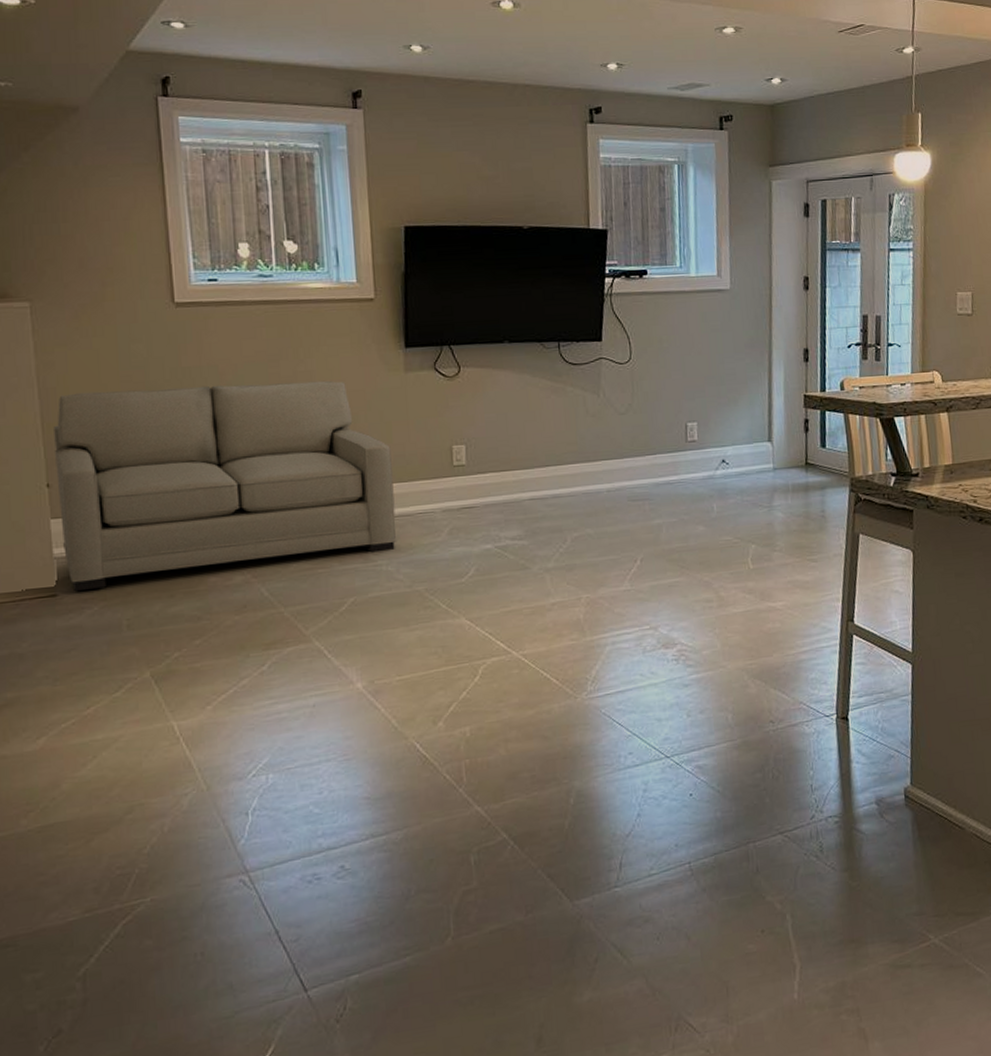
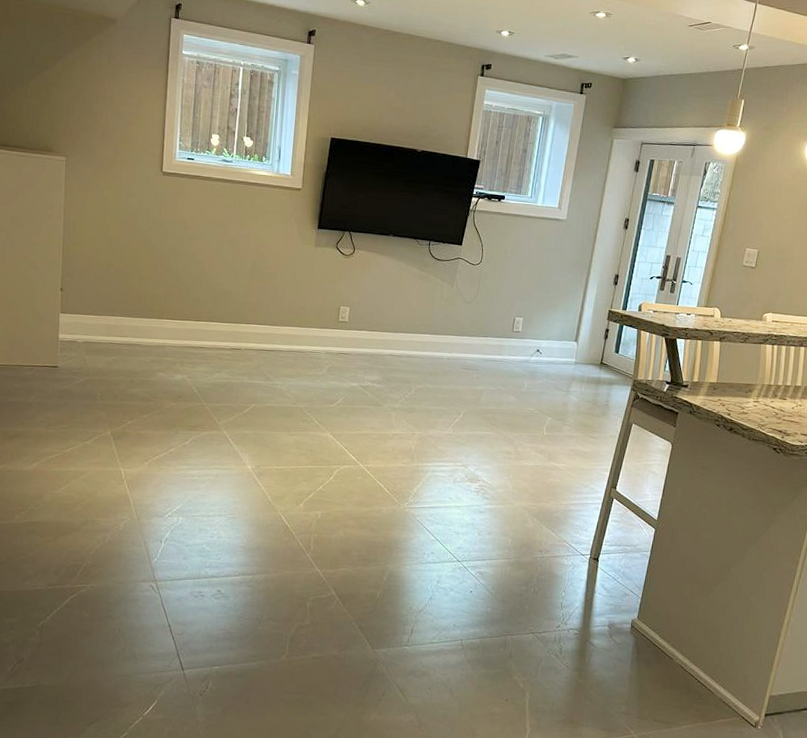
sofa: present [54,380,397,592] -> none [66,227,296,375]

